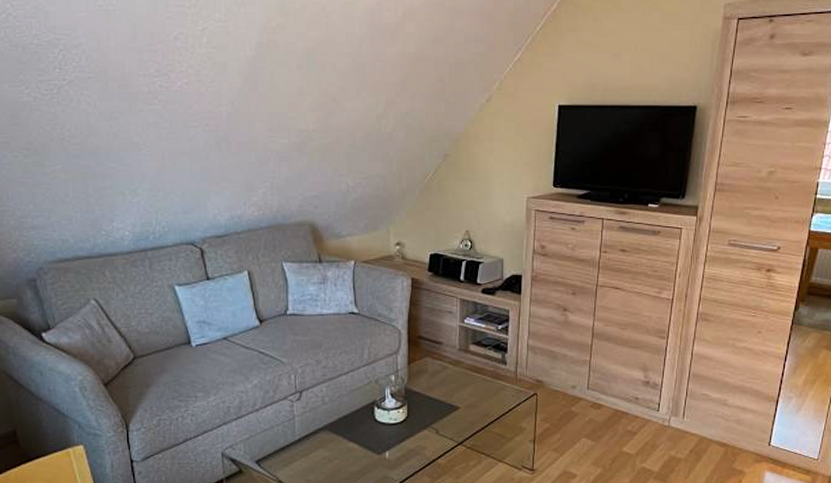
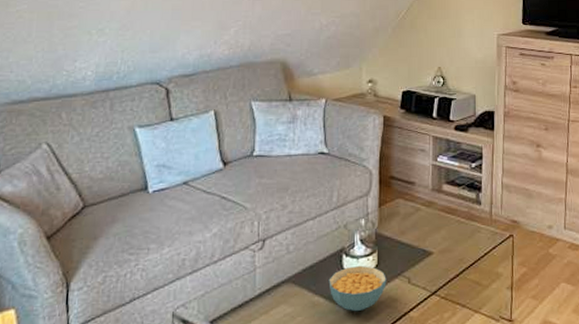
cereal bowl: none [362,418,416,458] -> present [329,266,386,312]

